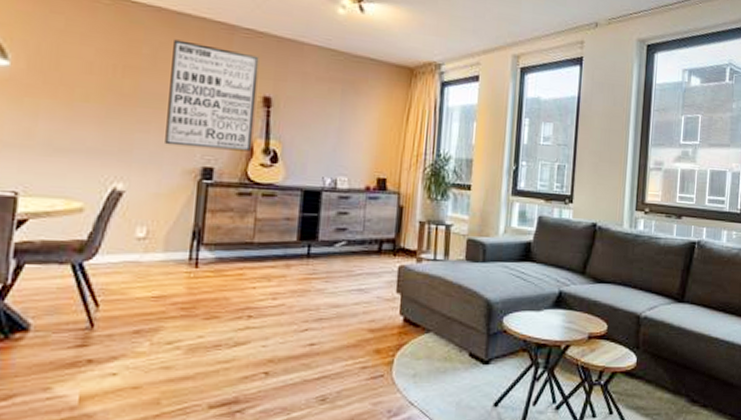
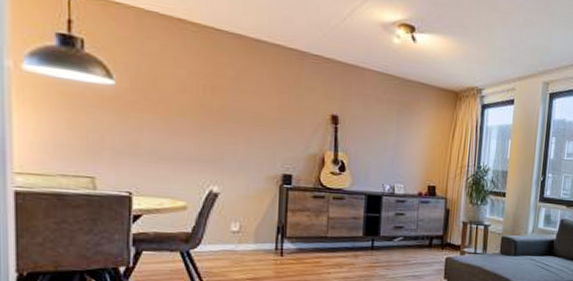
wall art: present [165,39,260,152] -> none [251,63,327,162]

